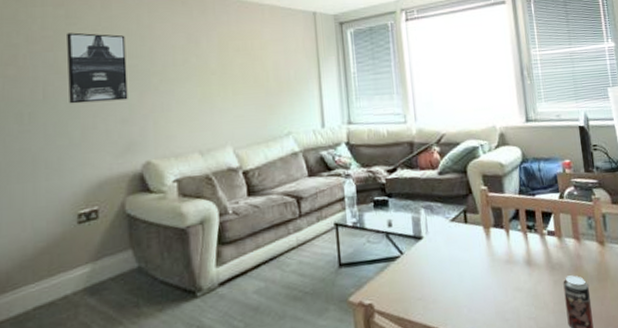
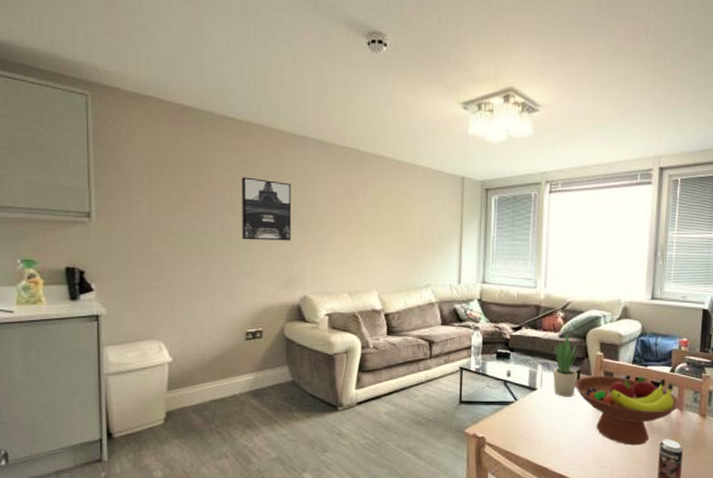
potted plant: none [434,167,465,243] -> present [552,331,579,397]
fruit bowl: none [462,207,577,289] -> present [574,375,681,446]

